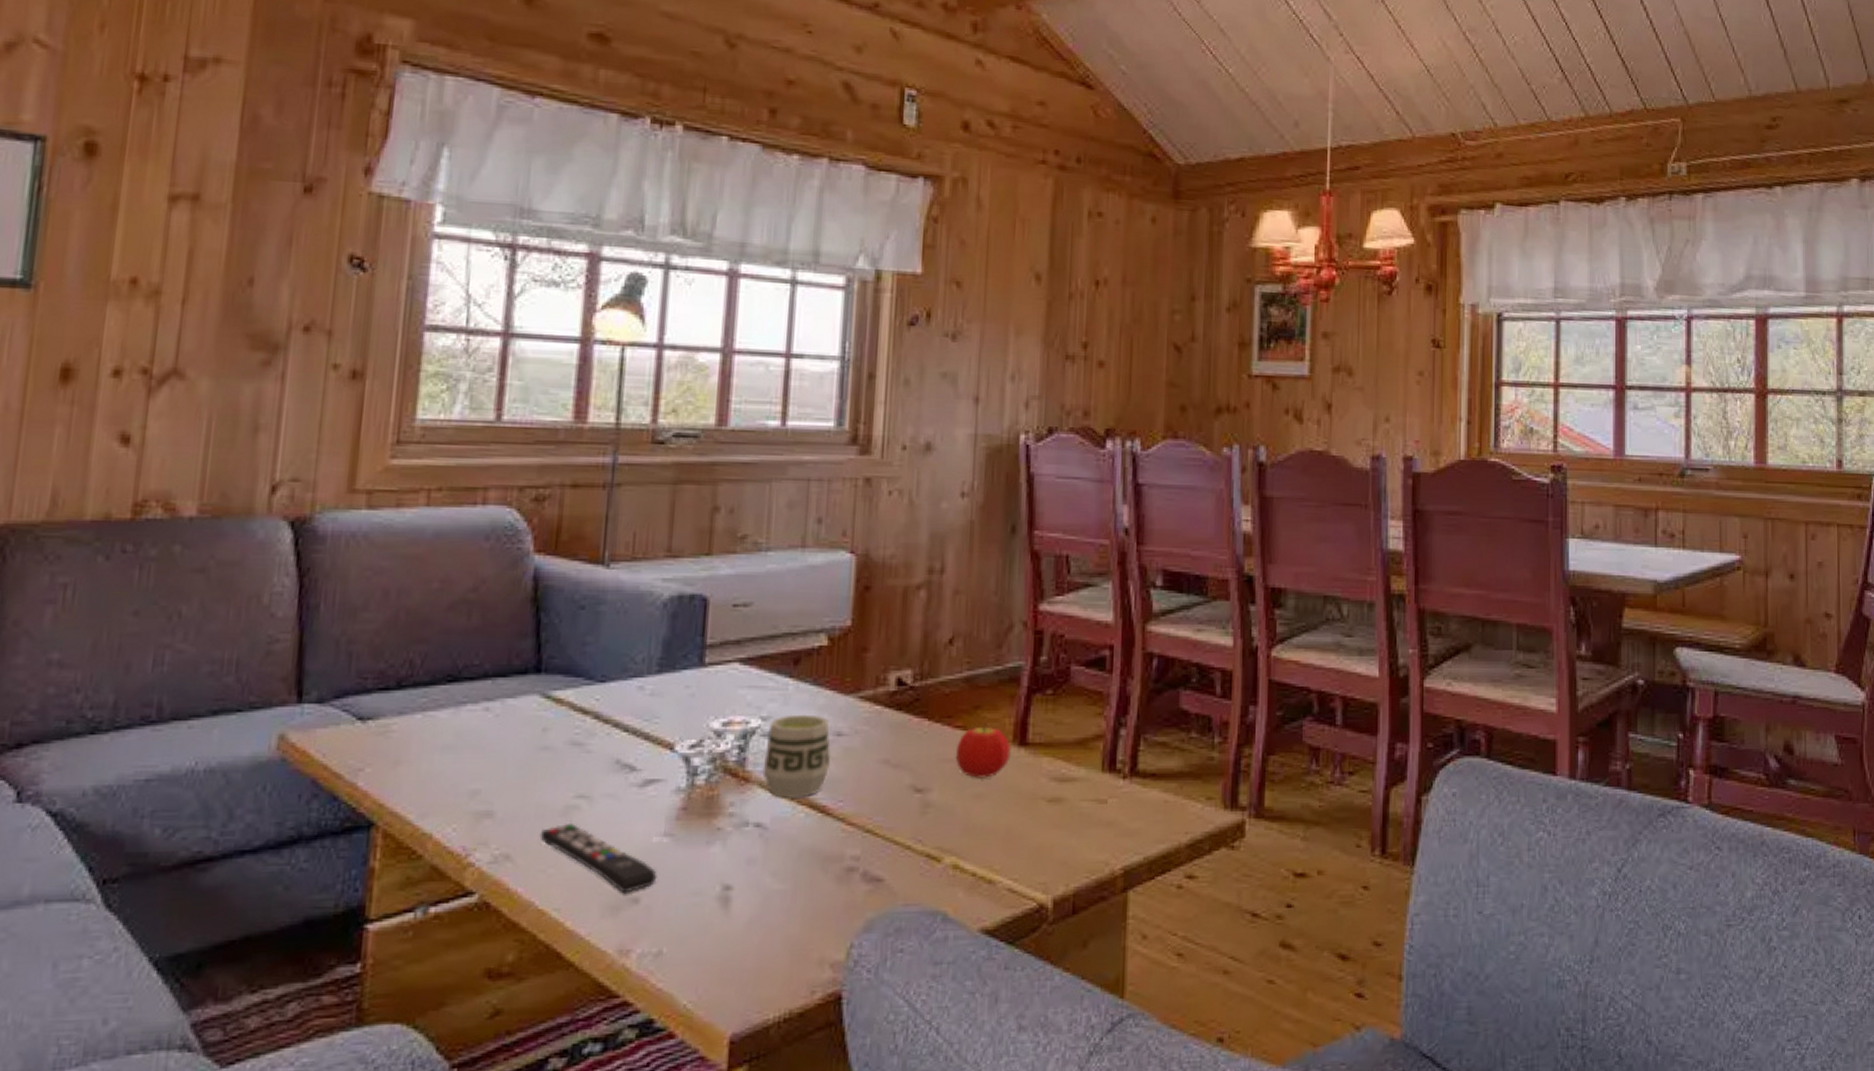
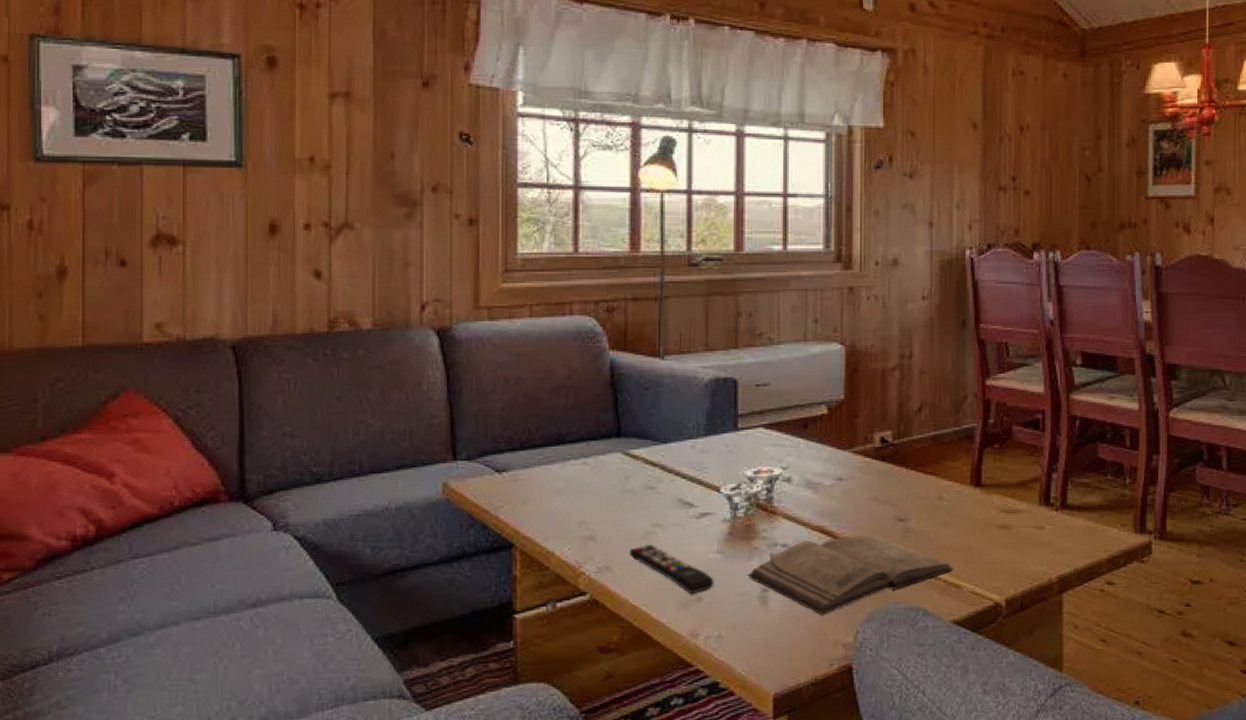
diary: none [704,811,986,921] -> present [747,535,954,614]
cup: present [762,714,831,798] -> none [785,465,835,526]
fruit: present [955,723,1011,778] -> none [927,470,969,511]

